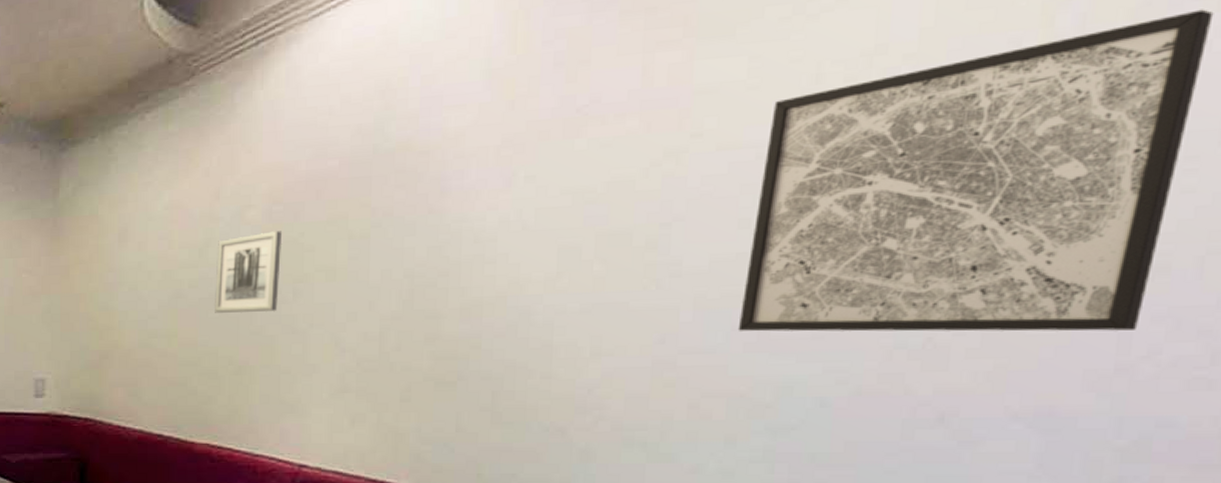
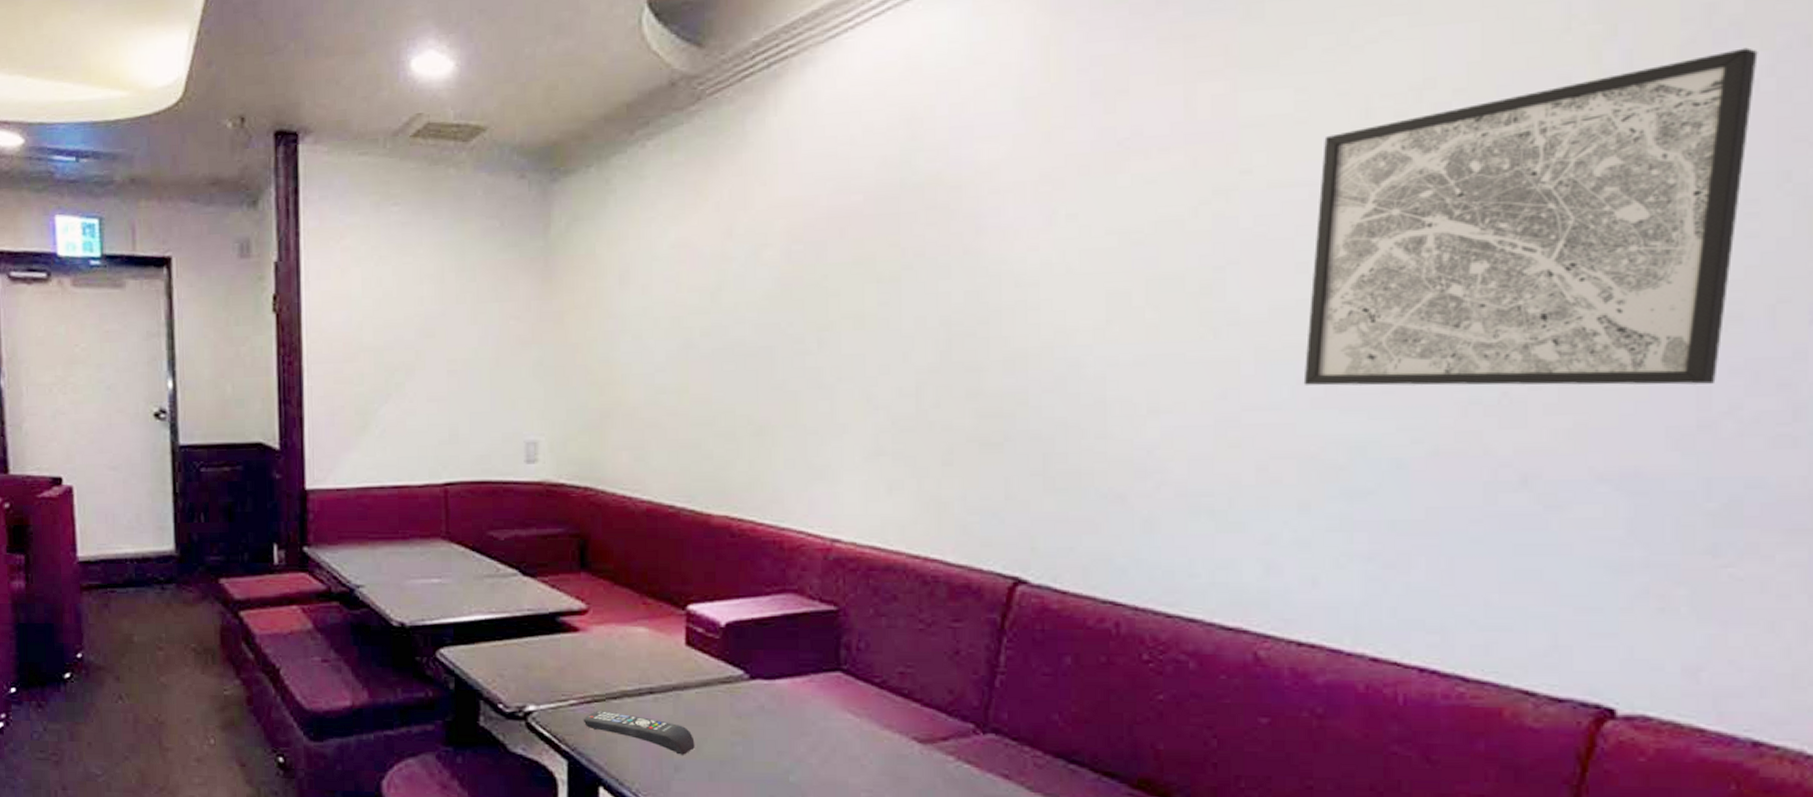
wall art: present [214,231,283,313] -> none [729,273,804,366]

